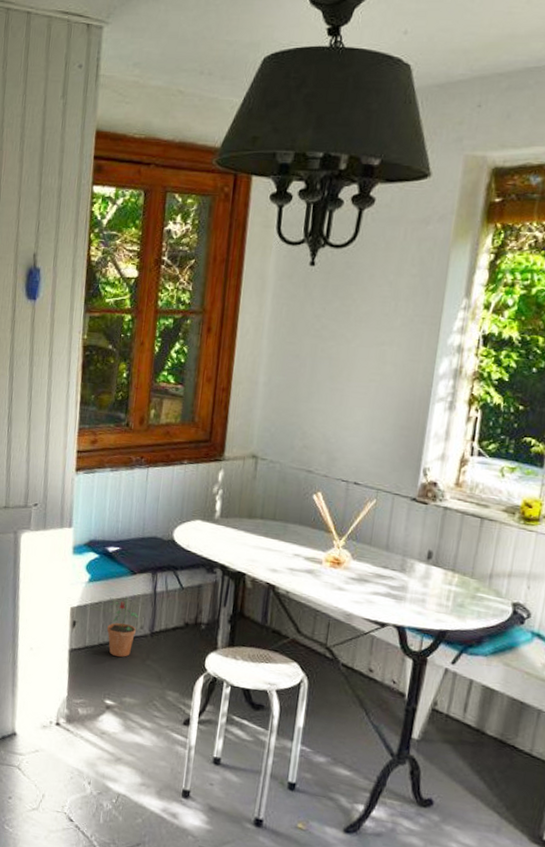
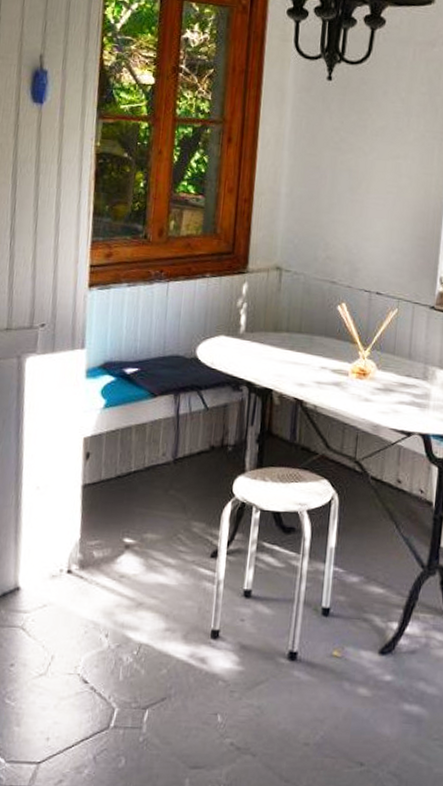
potted plant: present [107,596,138,657] -> none [125,421,160,489]

